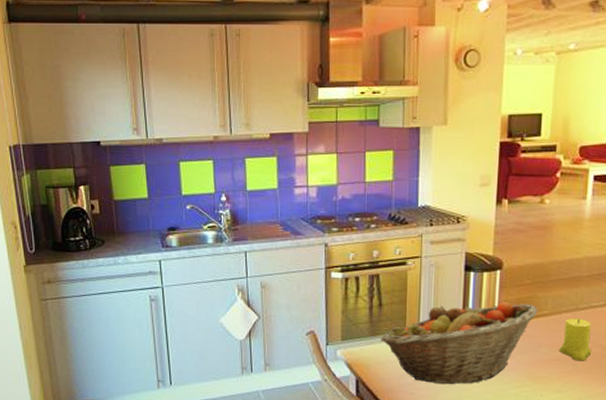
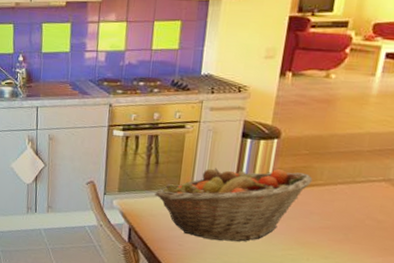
candle: present [558,318,592,361] -> none [330,190,367,232]

